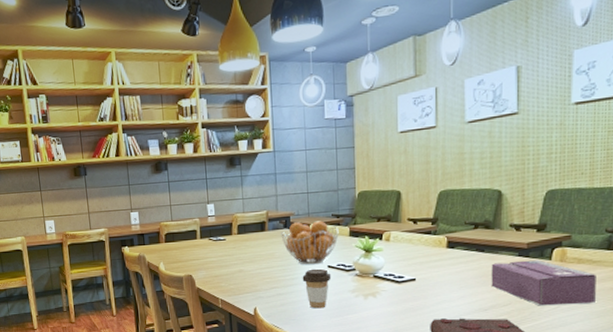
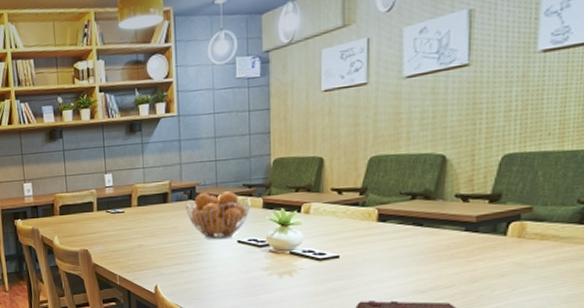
coffee cup: present [302,268,332,309] -> none [208,243,242,288]
tissue box: present [491,260,596,306] -> none [430,235,564,289]

